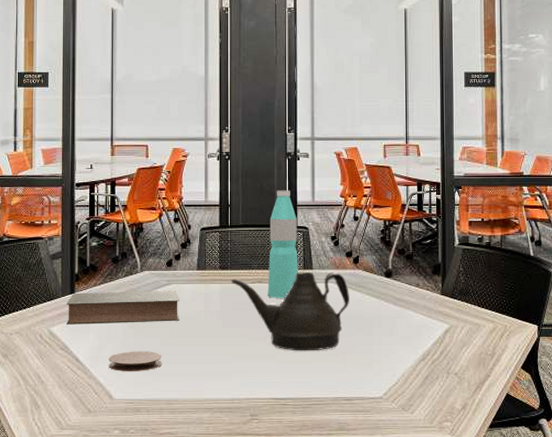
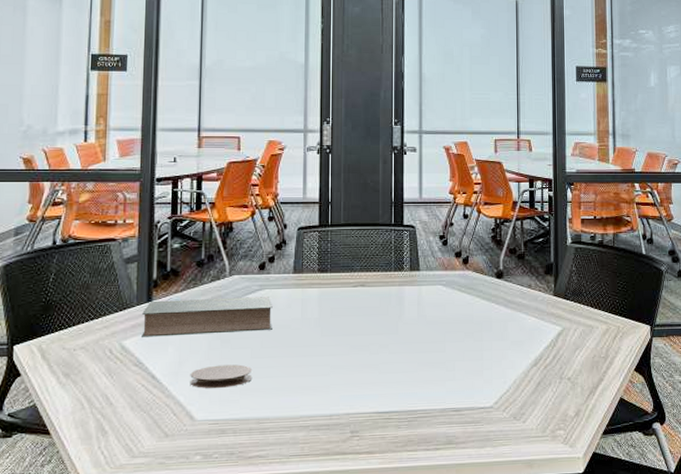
teapot: present [231,272,349,351] -> none [331,274,458,360]
water bottle: present [268,190,298,298] -> none [371,186,404,303]

